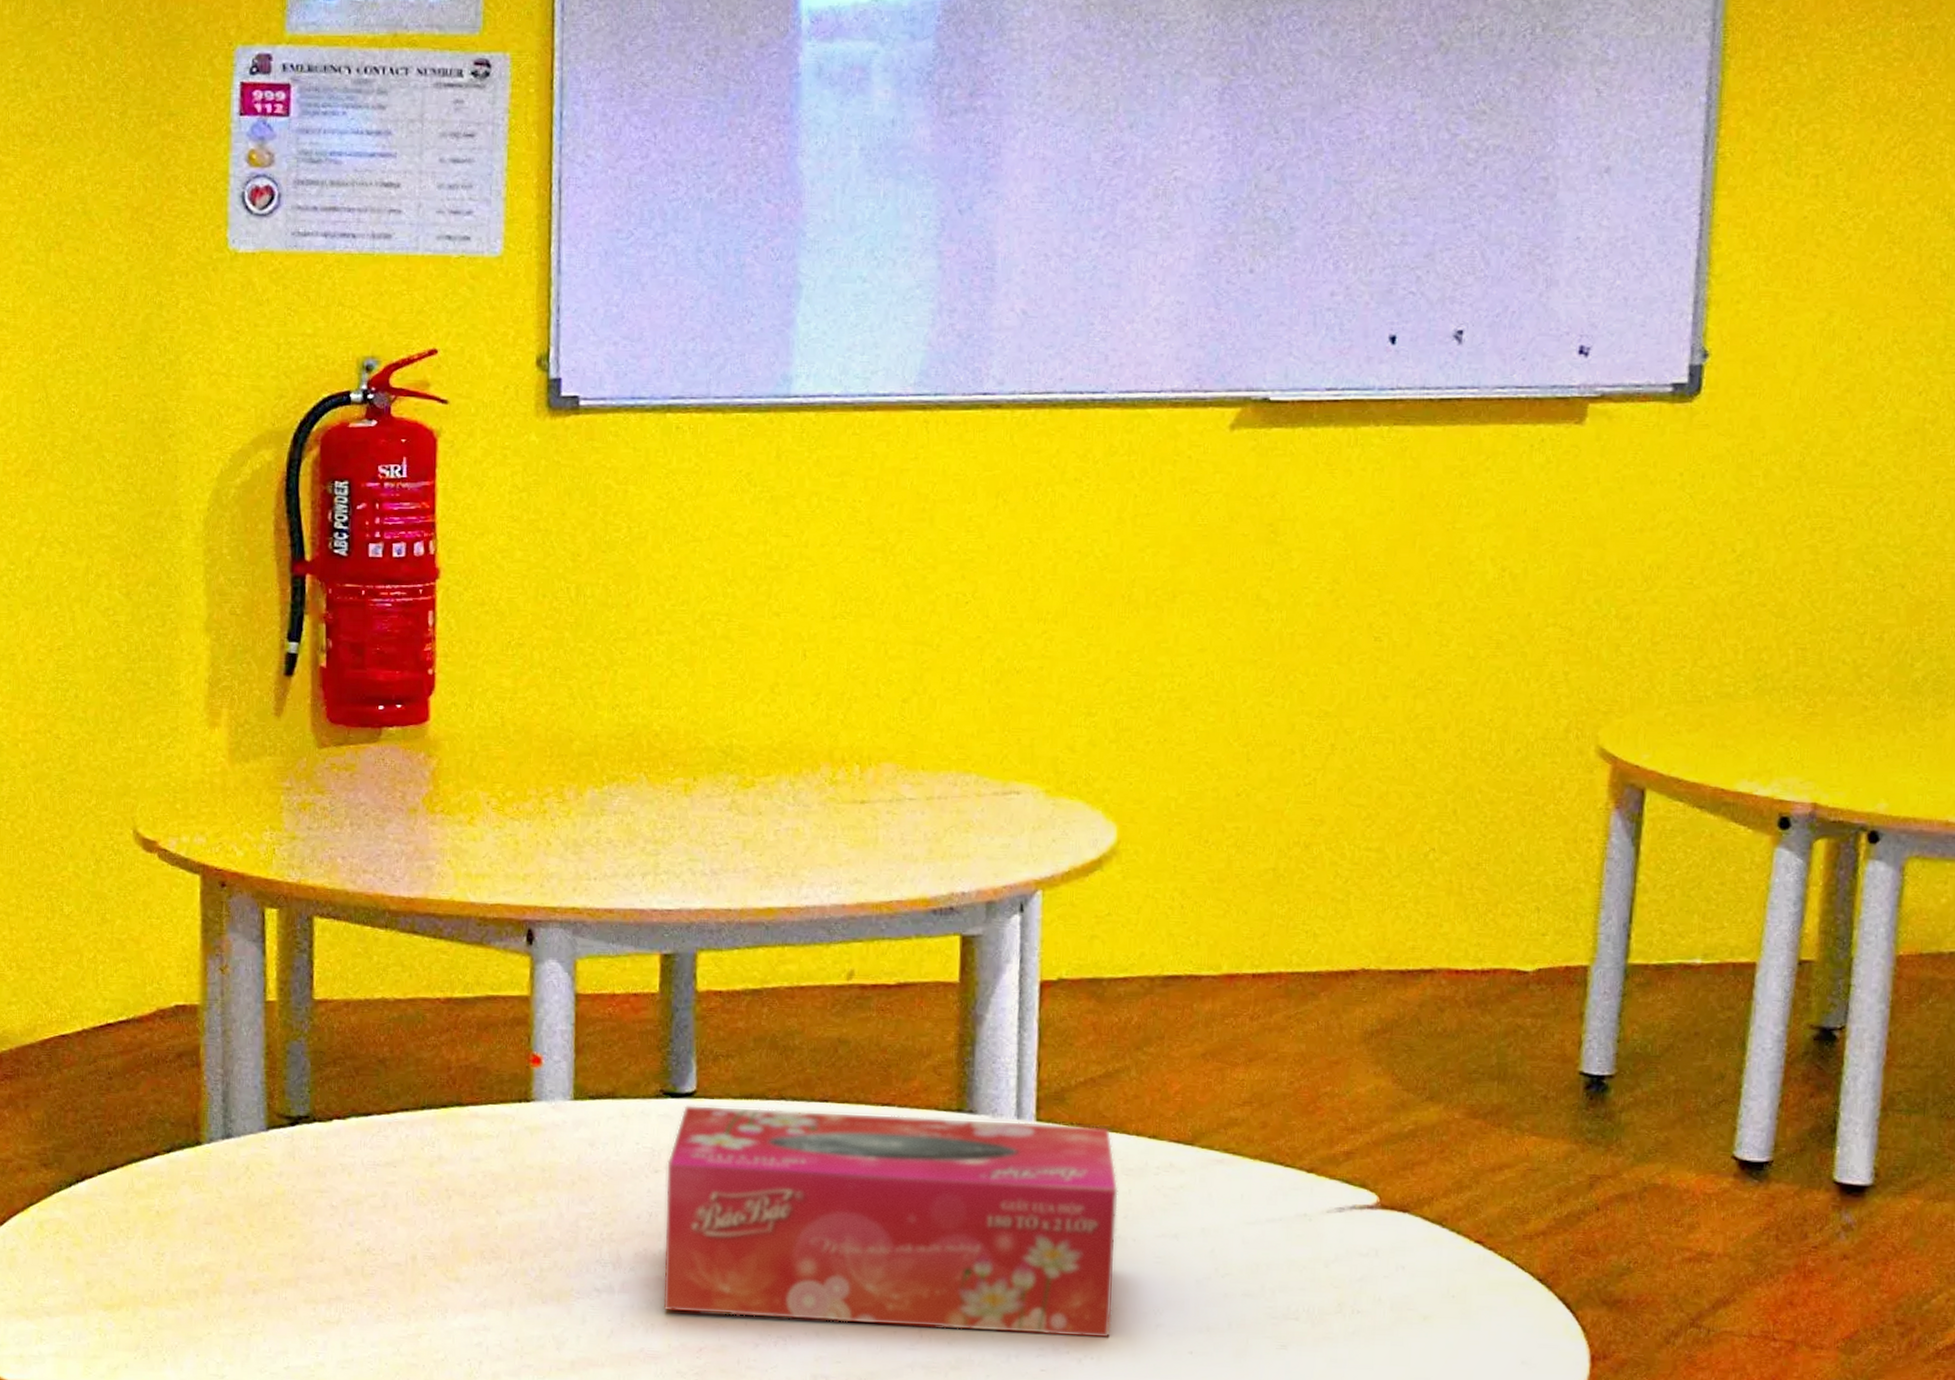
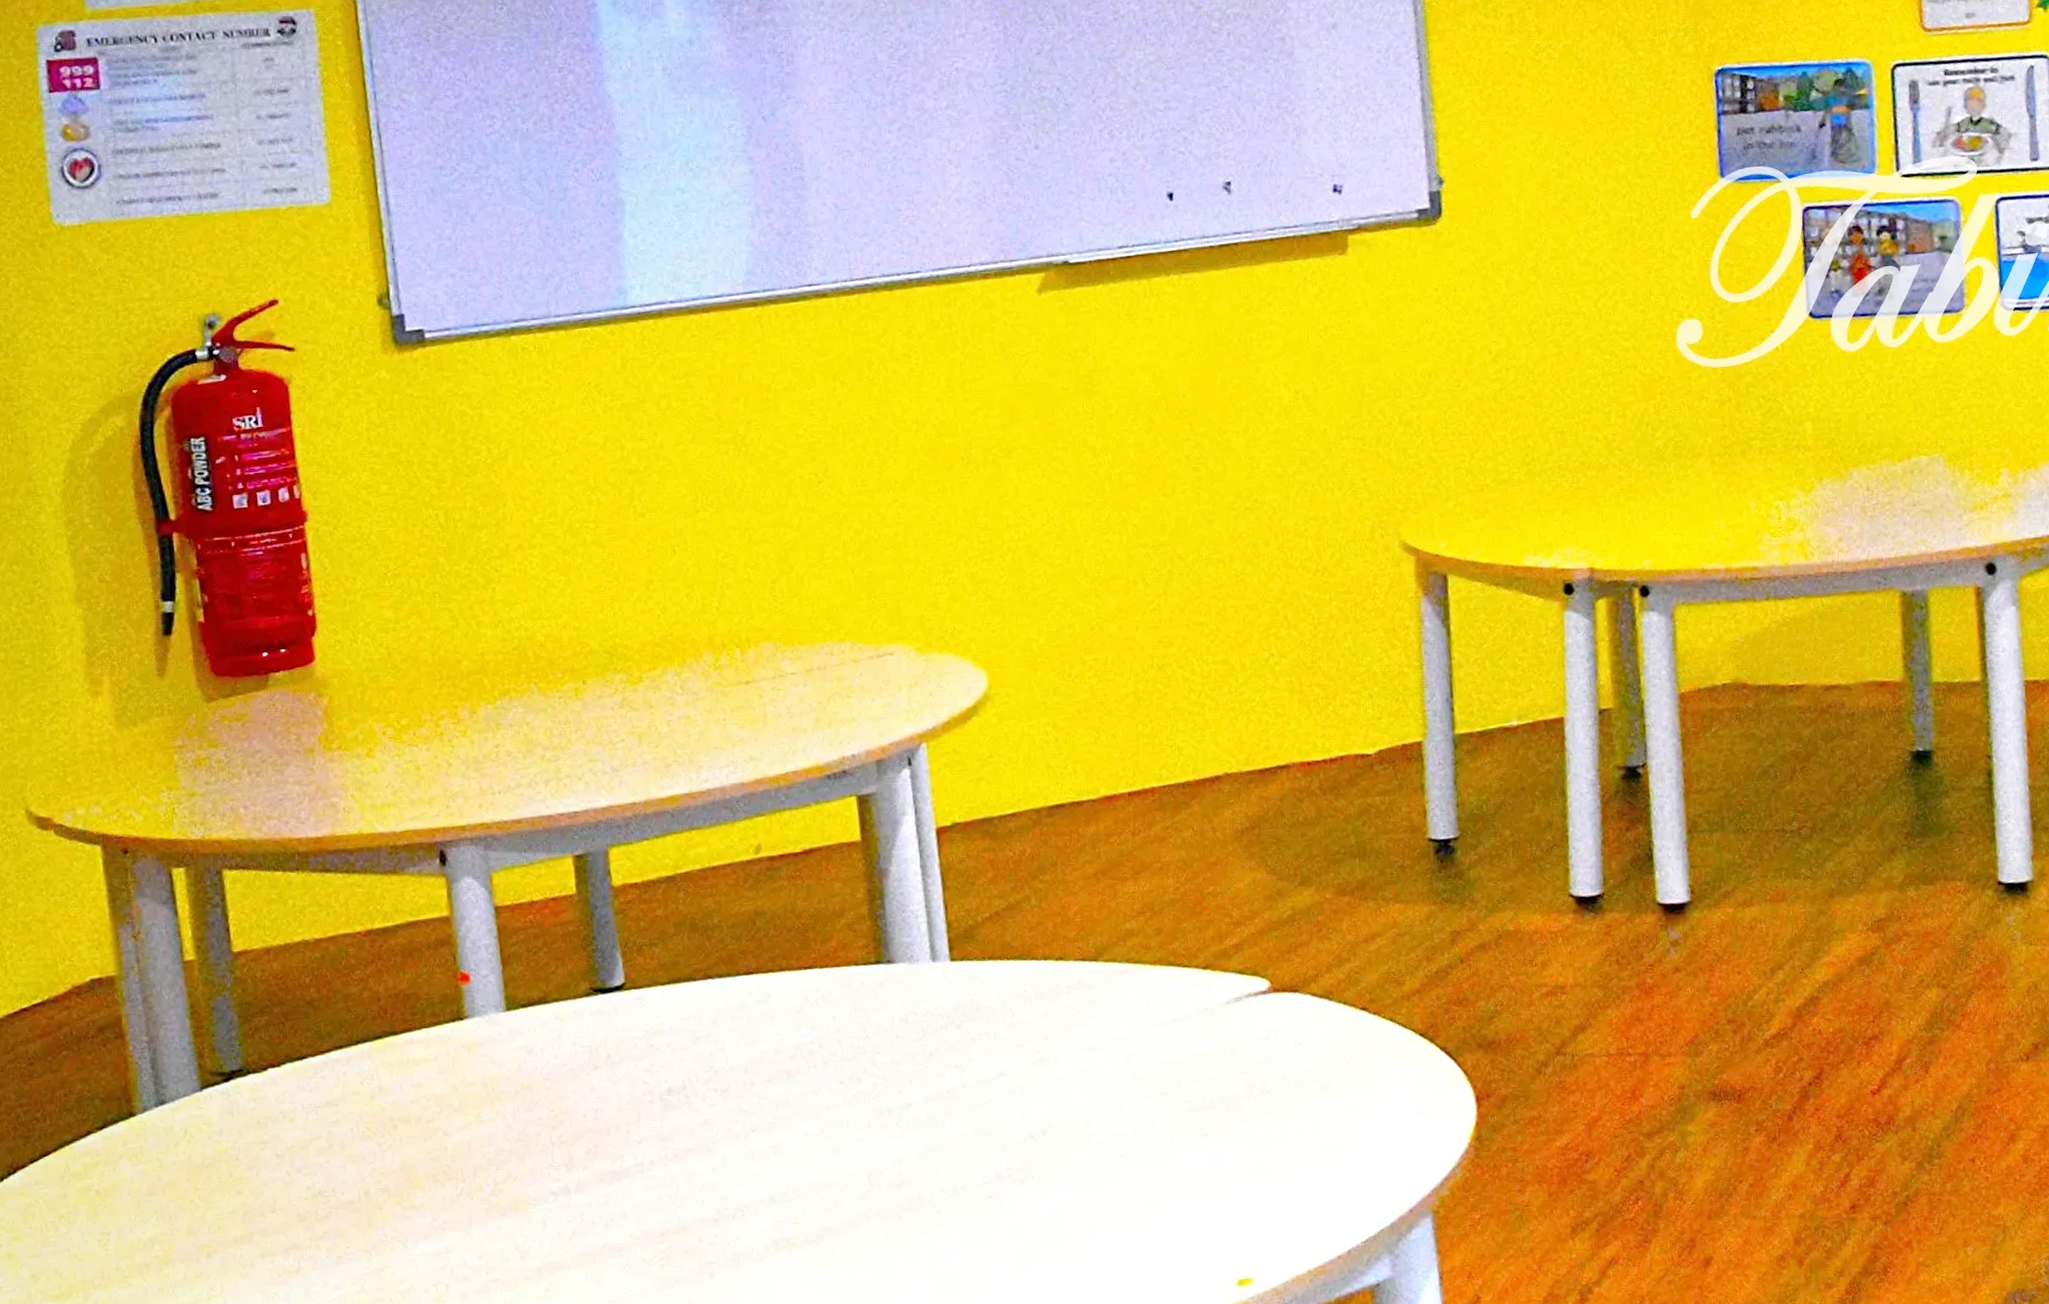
tissue box: present [662,1104,1119,1339] -> none [605,956,1047,1203]

